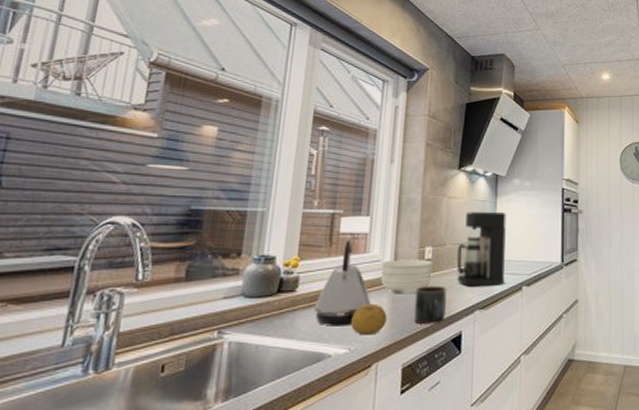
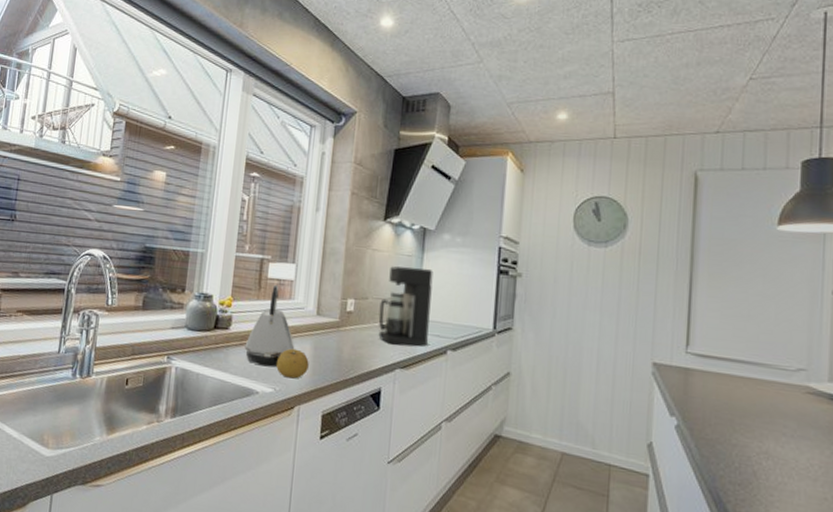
bowl: present [380,259,433,294] -> none [304,308,355,344]
mug: present [414,285,447,325] -> none [334,338,368,378]

